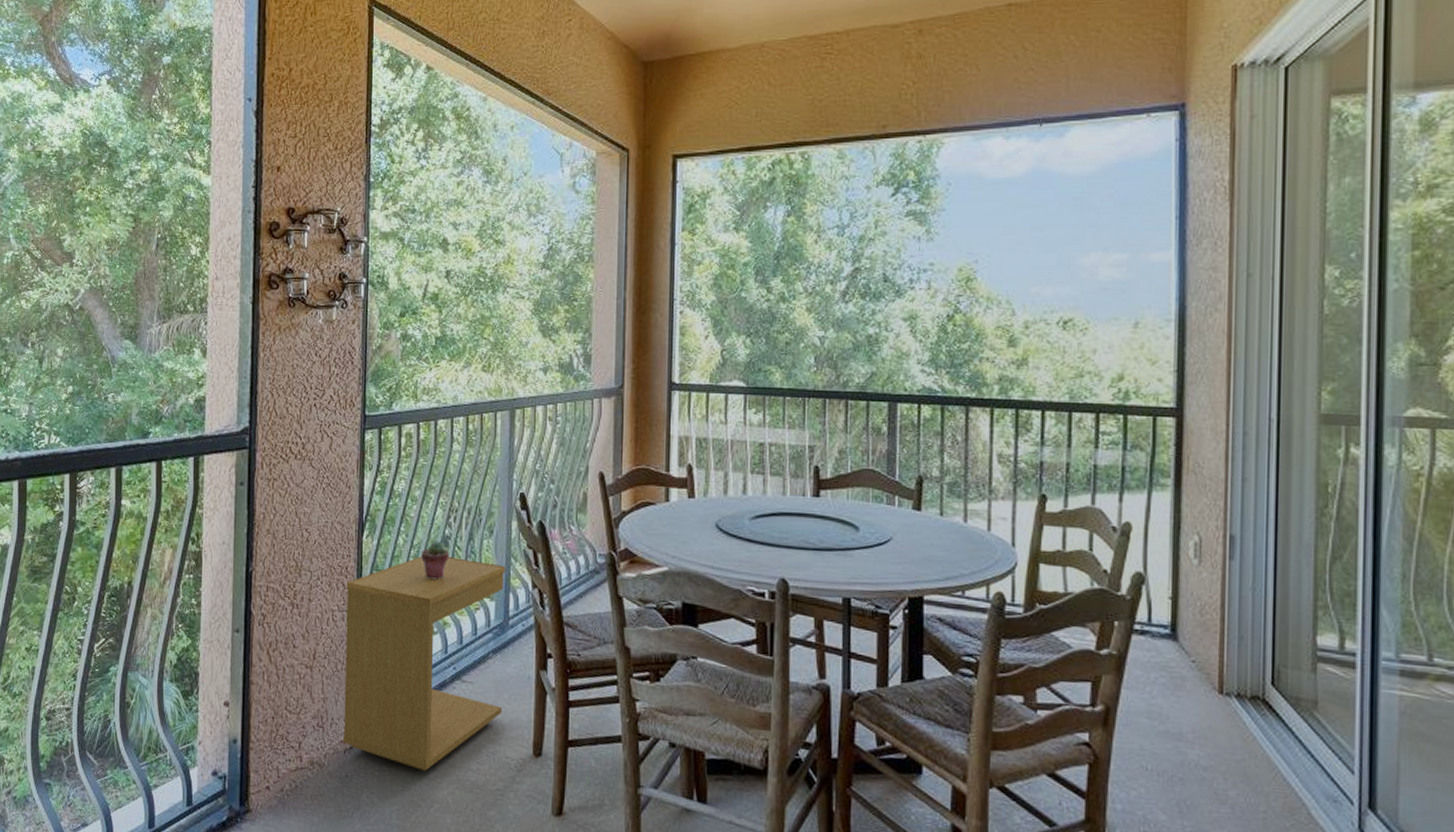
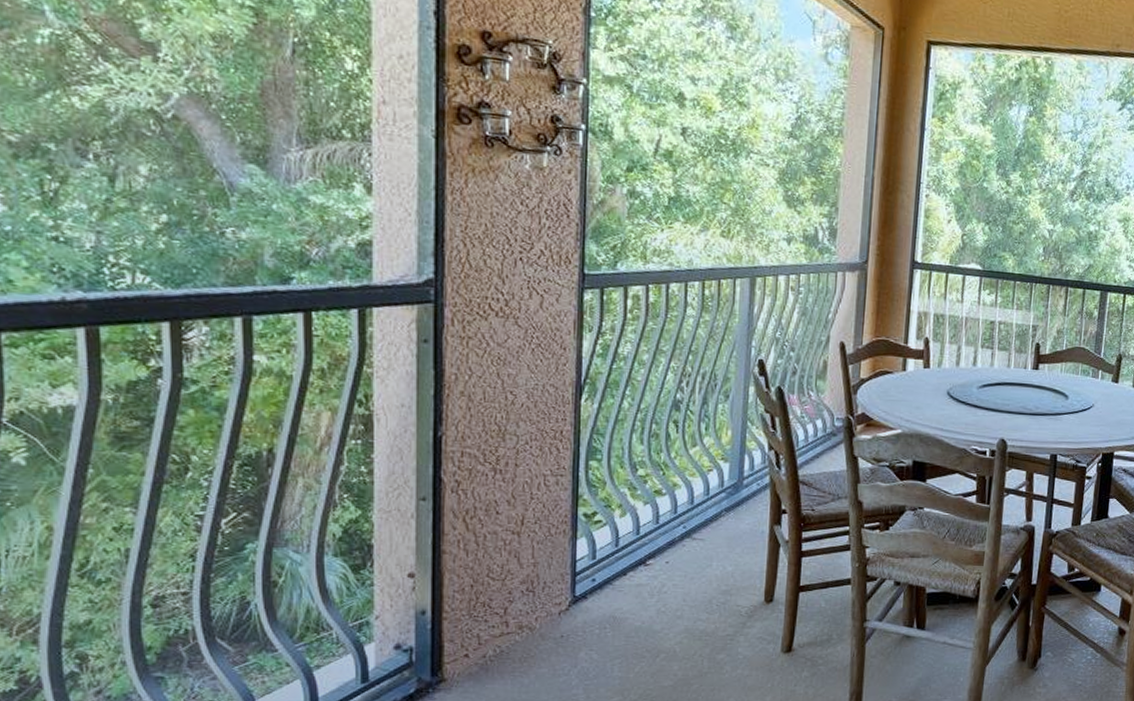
side table: present [343,557,505,771] -> none [558,420,741,625]
potted succulent: present [421,541,450,580] -> none [649,405,682,444]

